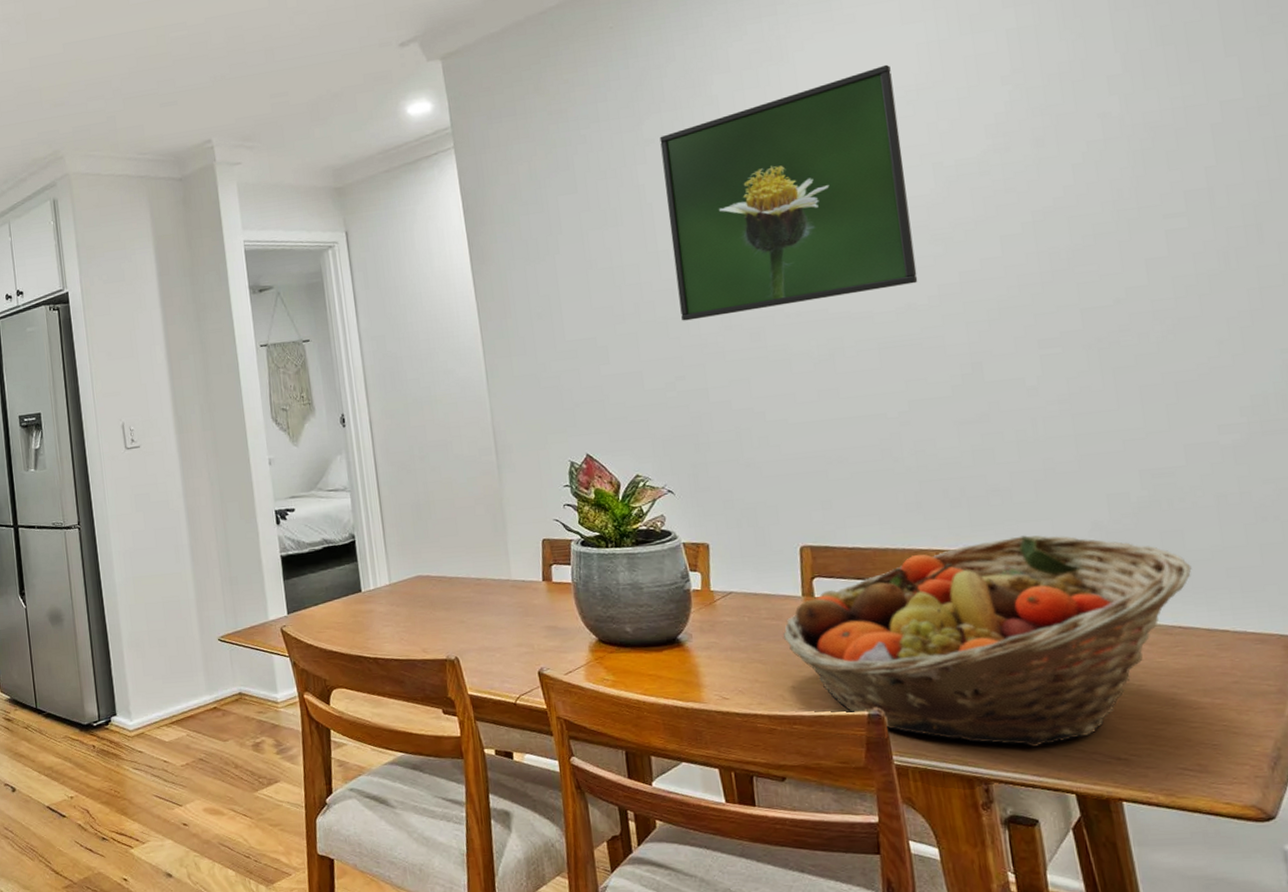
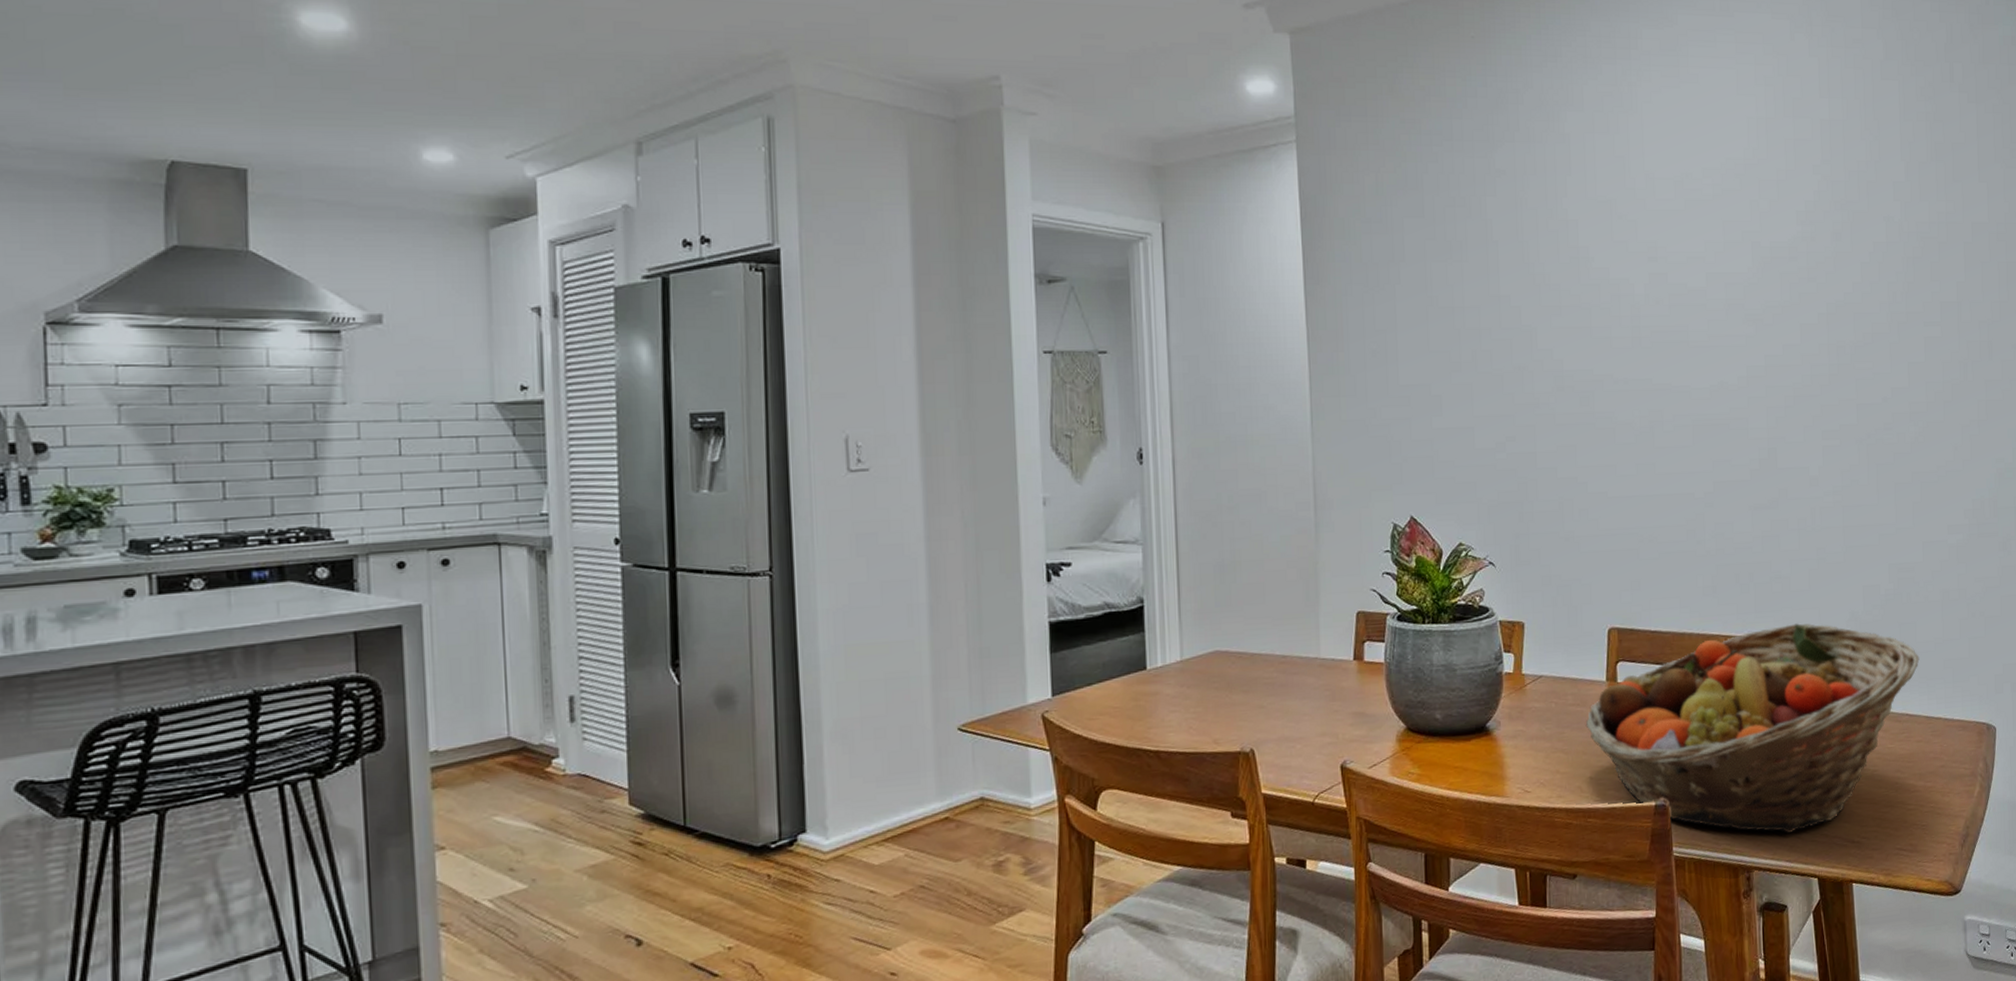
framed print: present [659,64,918,321] -> none [1511,133,1731,376]

